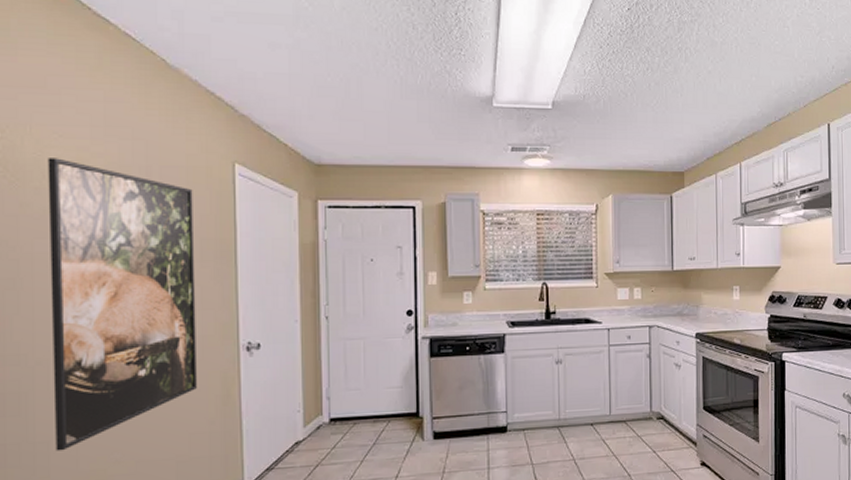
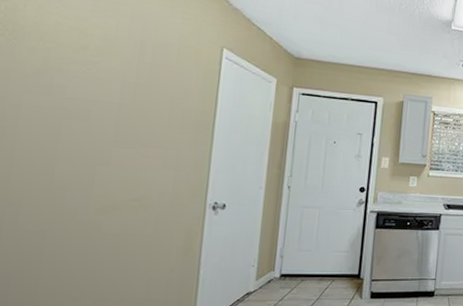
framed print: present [48,158,197,451] -> none [14,23,182,287]

